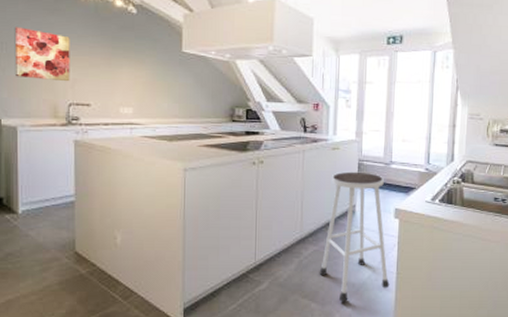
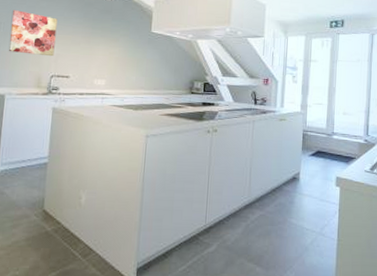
stool: present [319,171,390,302] -> none [264,141,331,267]

